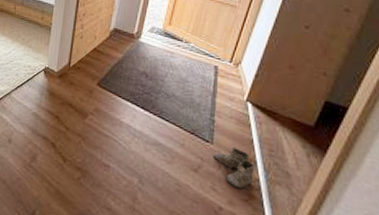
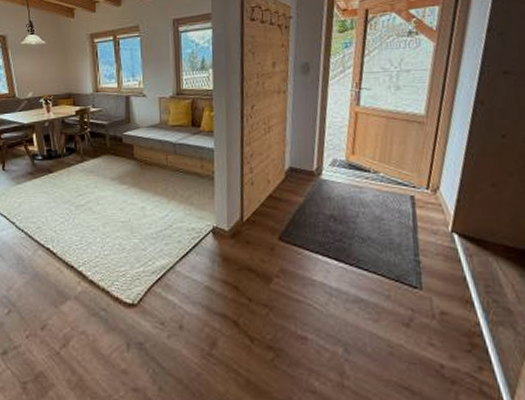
boots: present [213,146,256,194] -> none [424,289,477,342]

